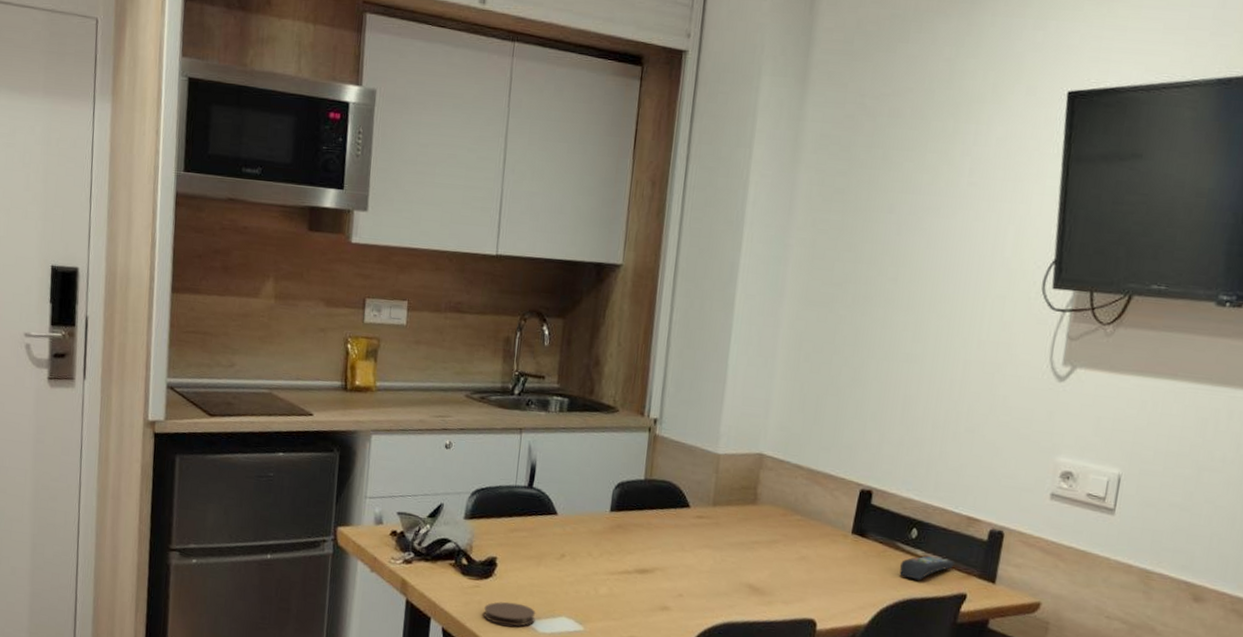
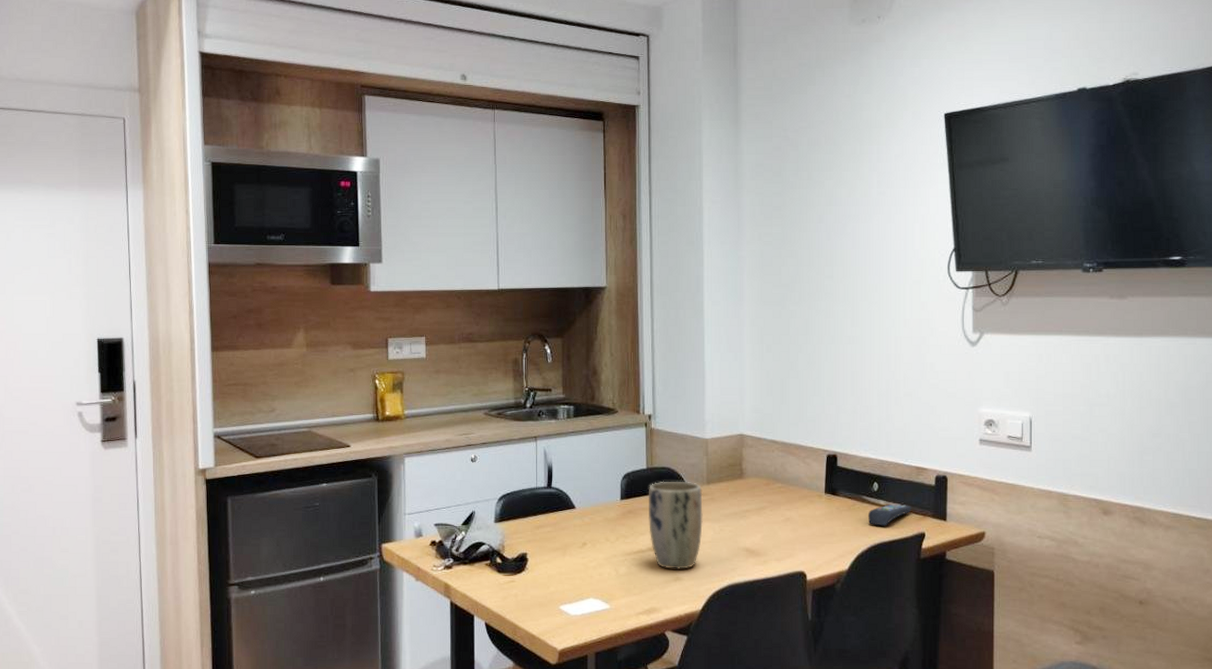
coaster: present [483,601,536,627] -> none [521,591,567,613]
plant pot: none [638,496,706,599] -> present [649,481,703,570]

